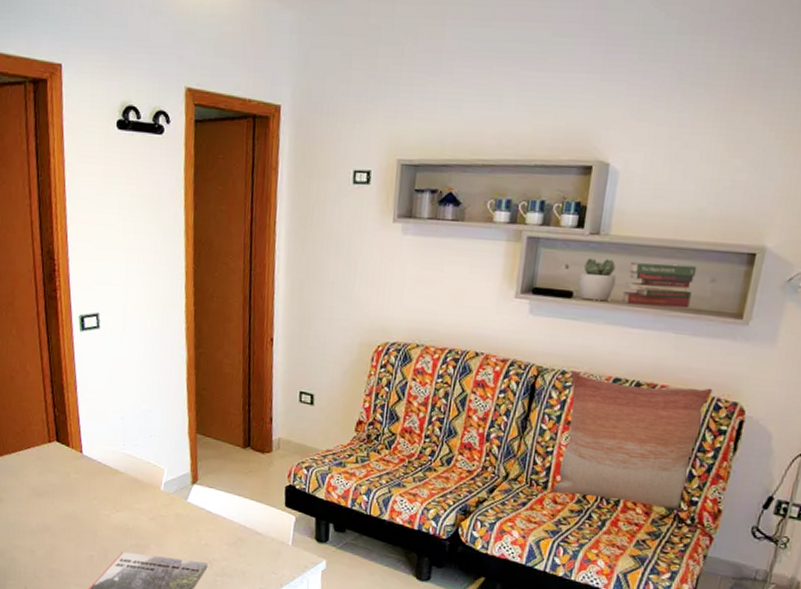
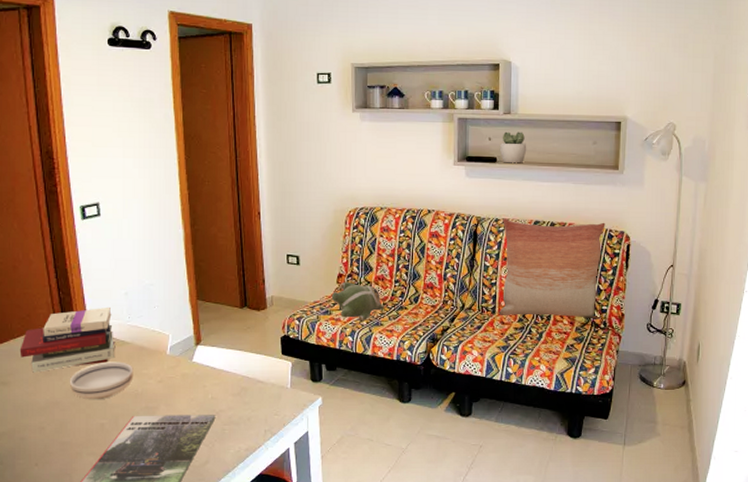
books: none [13,430,109,493] -> present [19,307,116,373]
bowl: none [60,490,126,530] -> present [69,362,133,399]
plush toy: none [347,431,409,479] -> present [331,282,384,321]
books: present [622,262,697,309] -> none [533,132,583,165]

